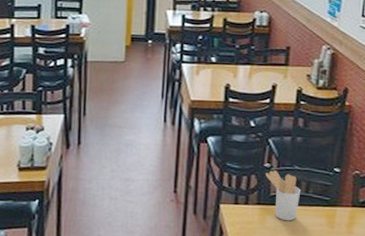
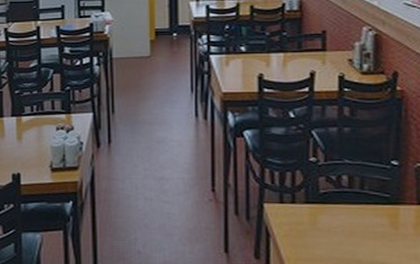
utensil holder: present [266,170,300,221] -> none [312,164,354,222]

